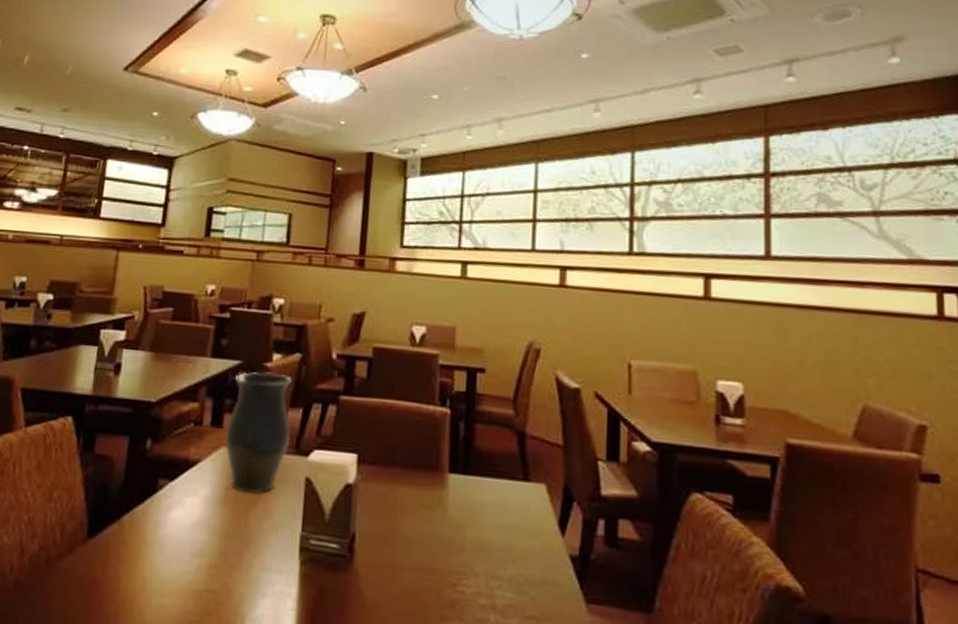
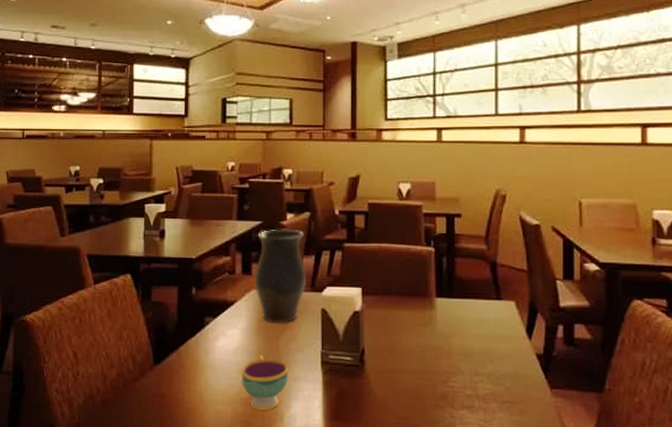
teacup: none [196,533,257,609] -> present [242,354,288,411]

